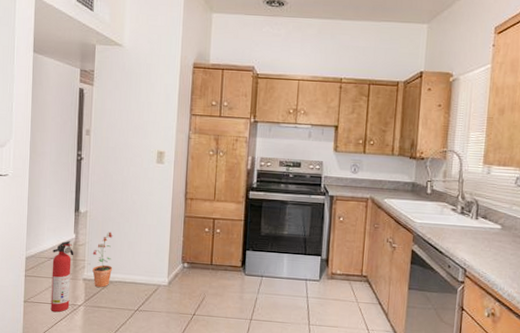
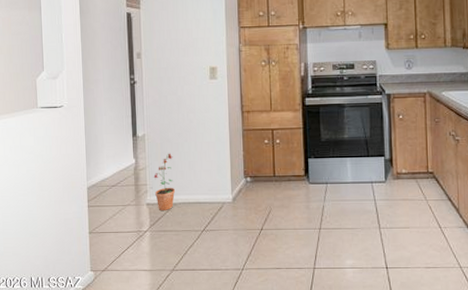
fire extinguisher: present [50,241,74,313] -> none [114,167,135,241]

